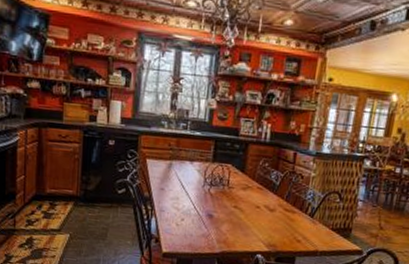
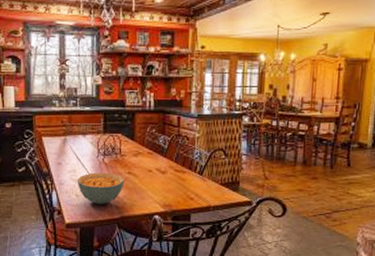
cereal bowl: none [178,202,230,238] -> present [77,172,125,205]

